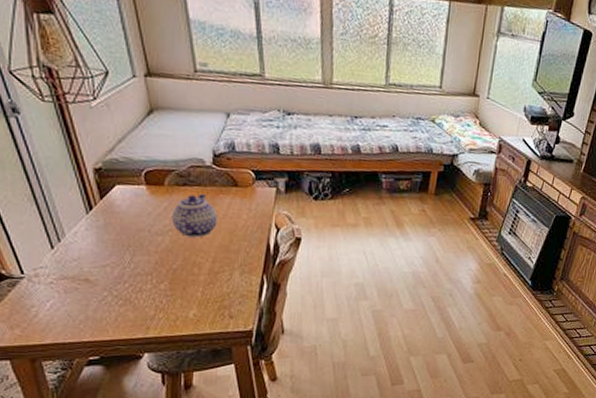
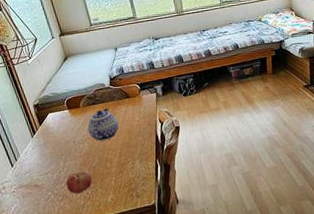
fruit: none [131,271,171,300] -> present [66,170,93,194]

